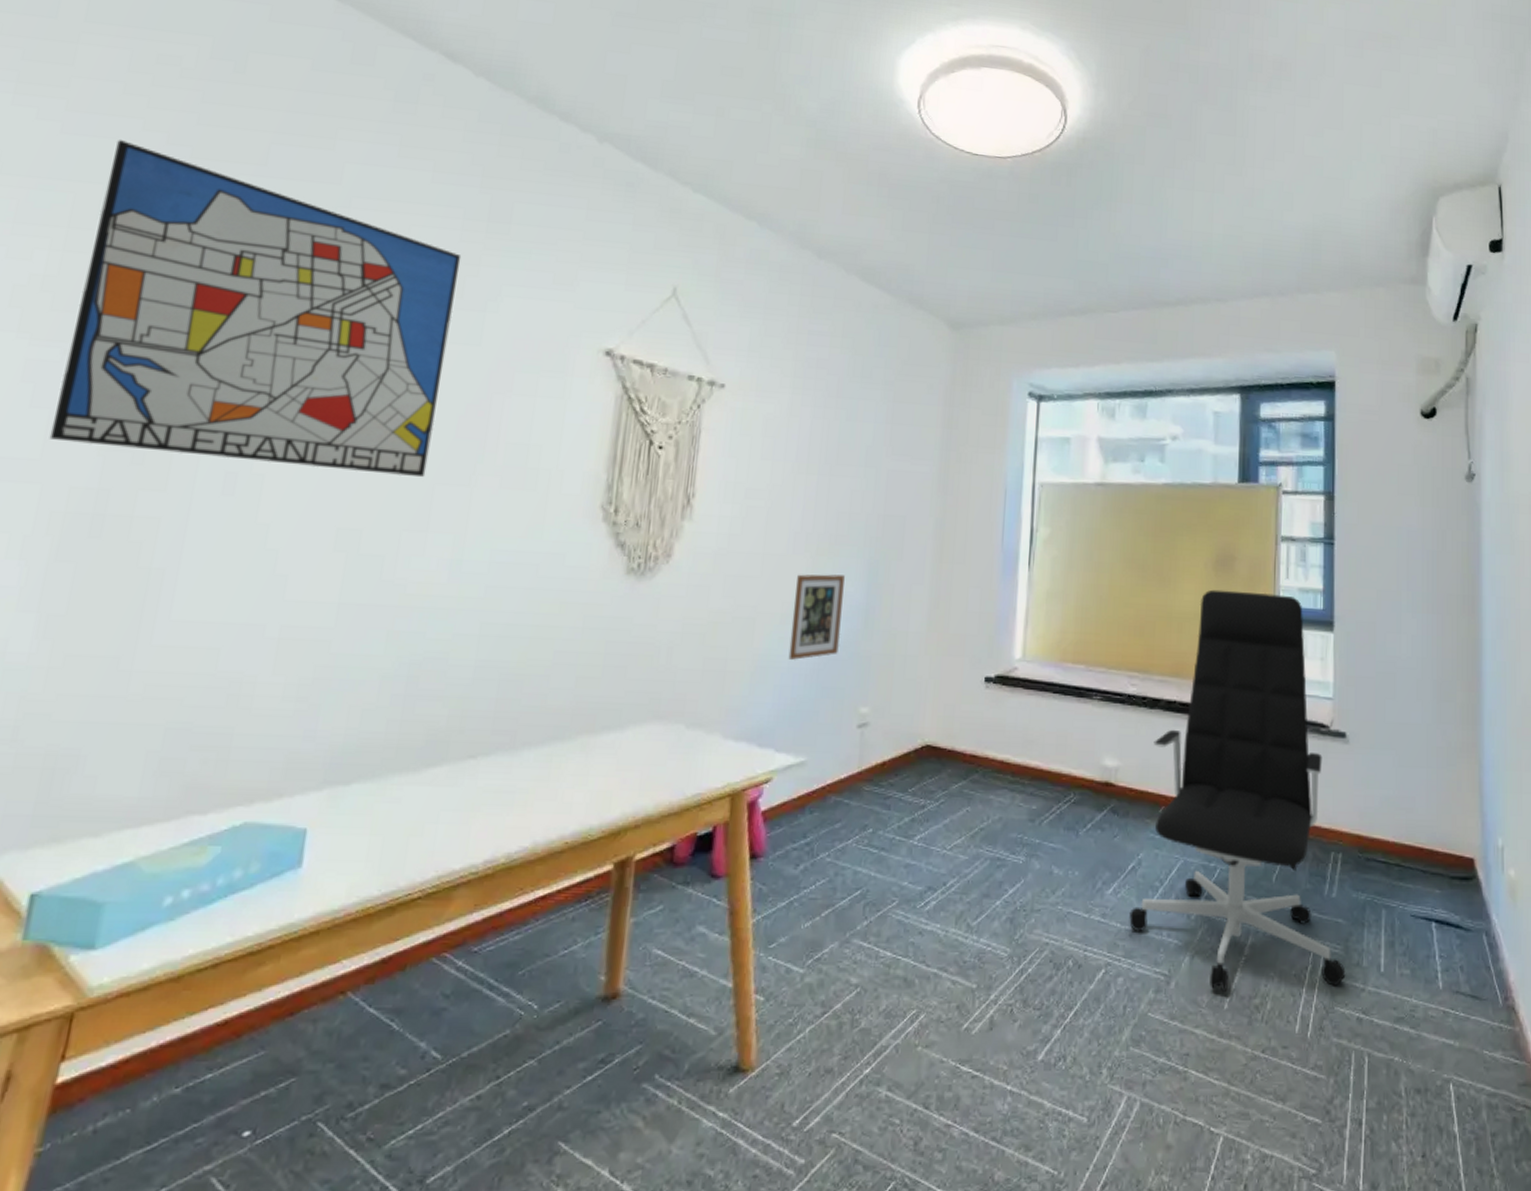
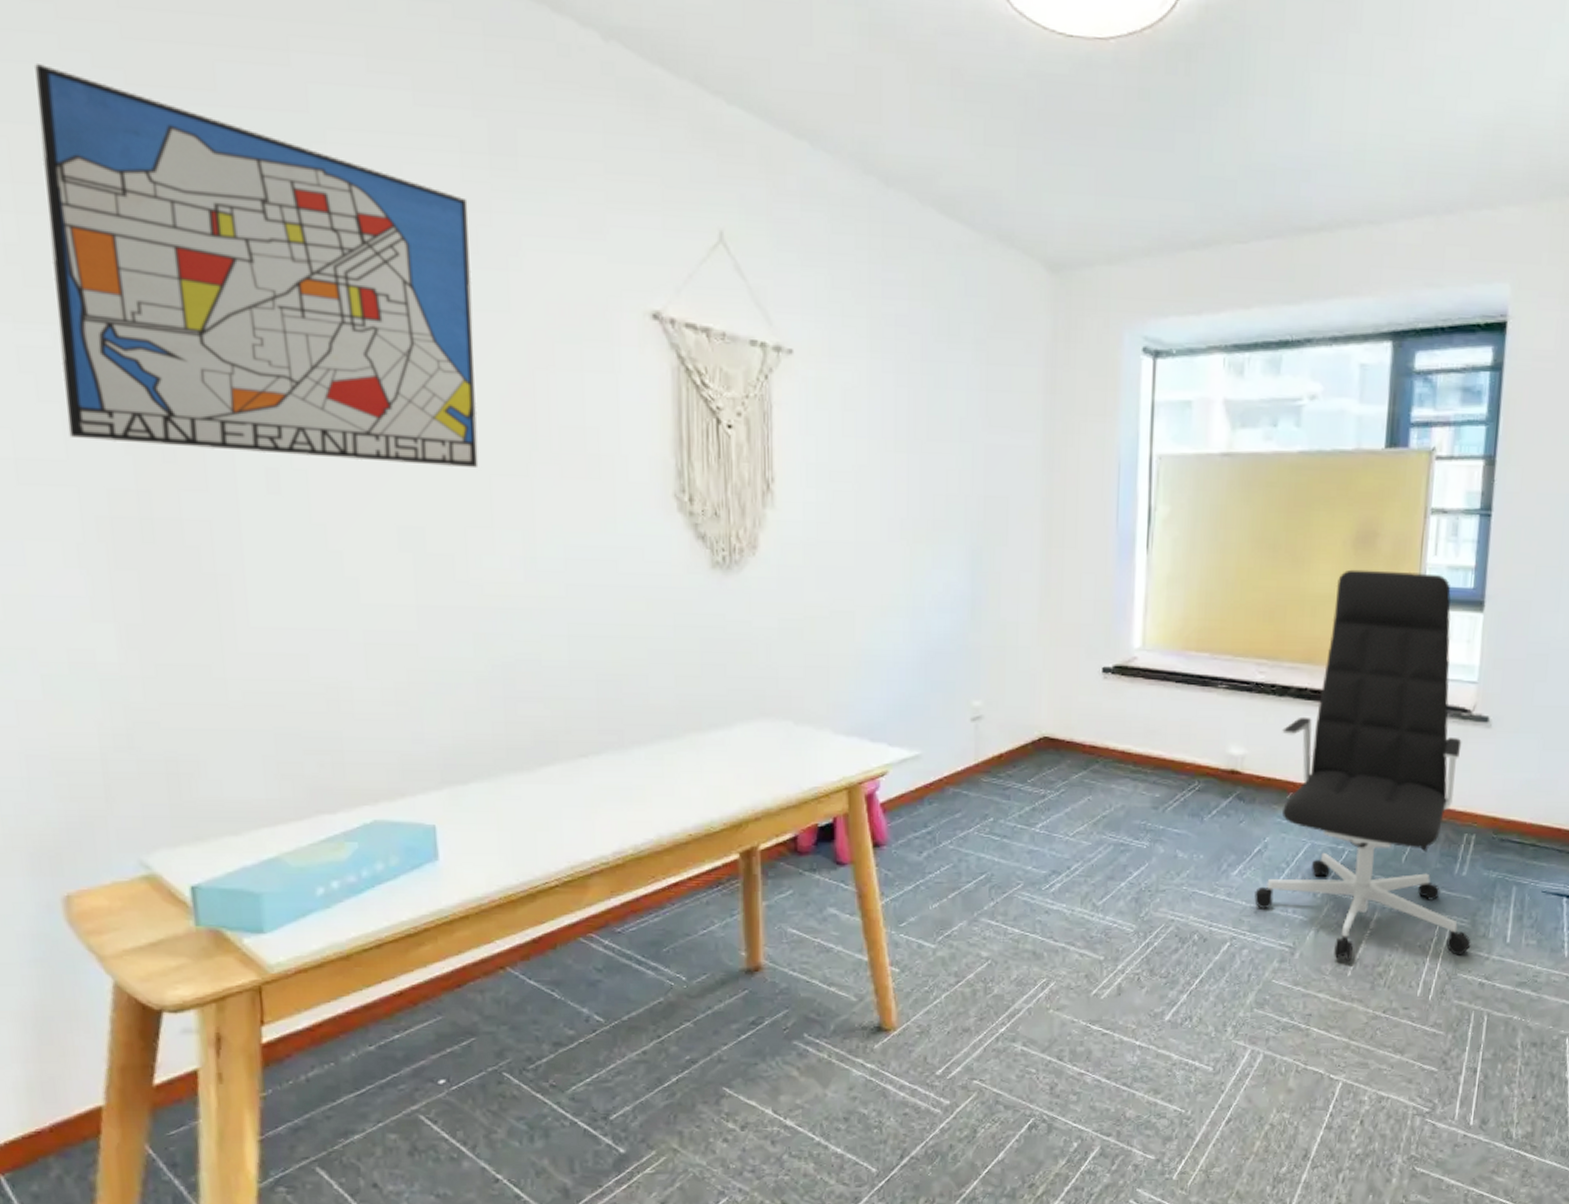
picture frame: present [788,574,845,660] -> none [893,563,947,654]

